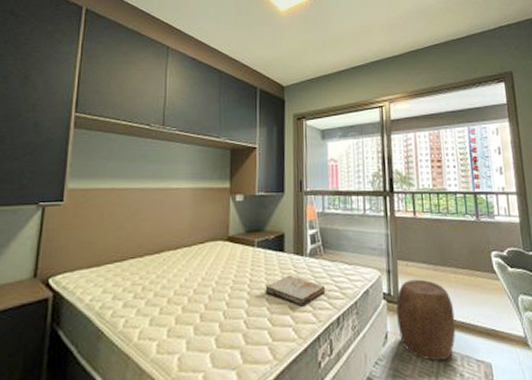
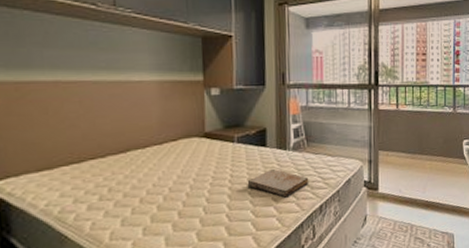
stool: present [396,279,456,361] -> none [376,167,427,236]

